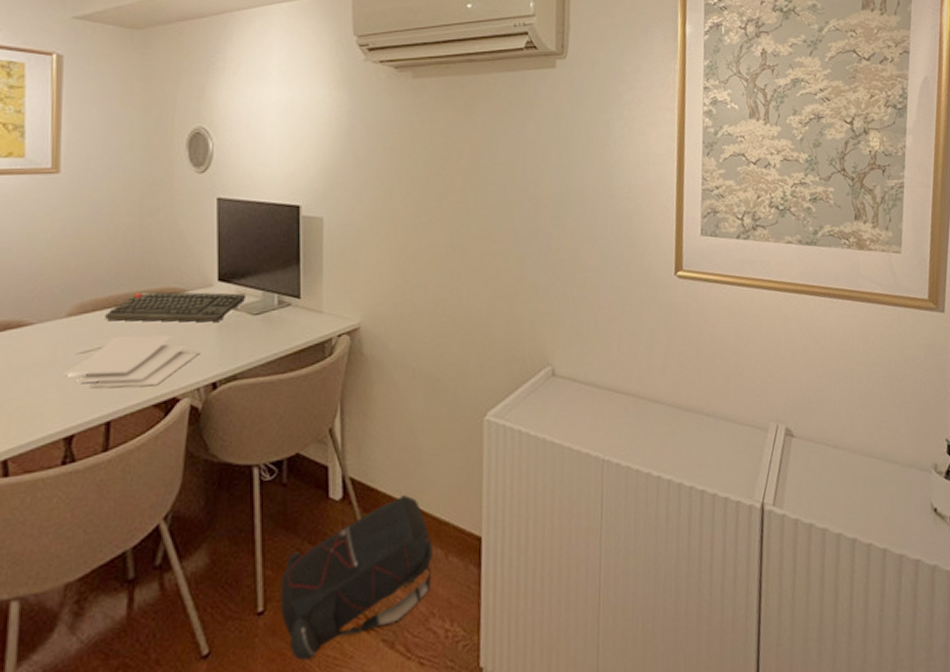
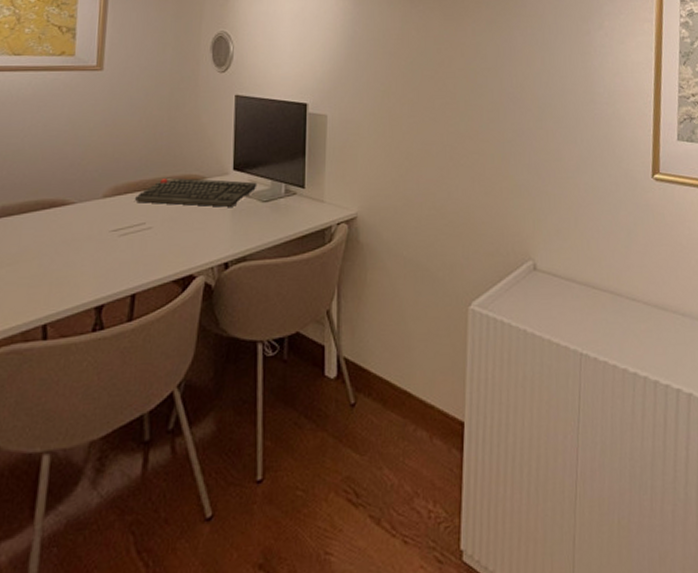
papers: present [60,334,201,389] -> none [95,216,216,264]
backpack: present [280,495,433,661] -> none [277,377,419,530]

